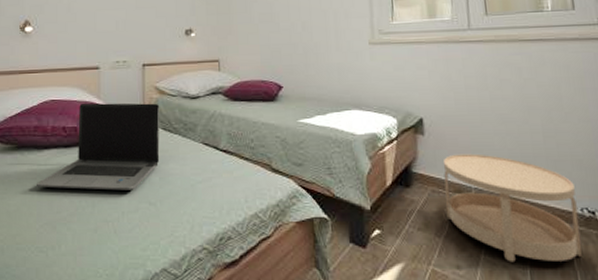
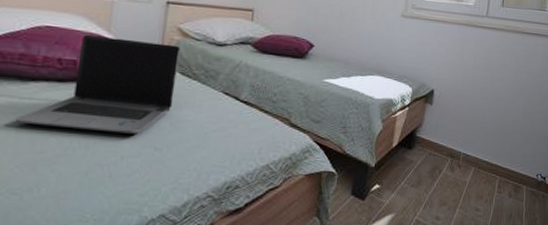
side table: present [443,153,582,263] -> none [436,123,536,215]

